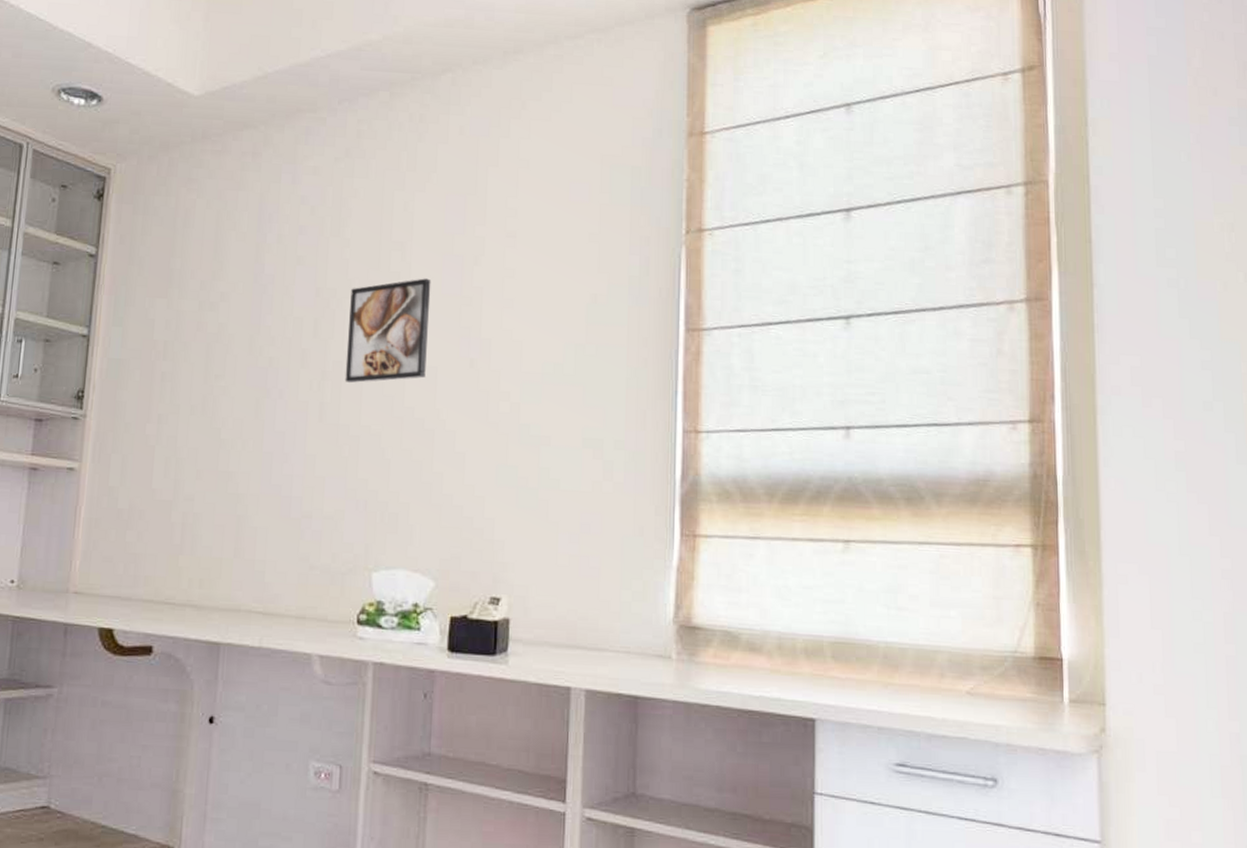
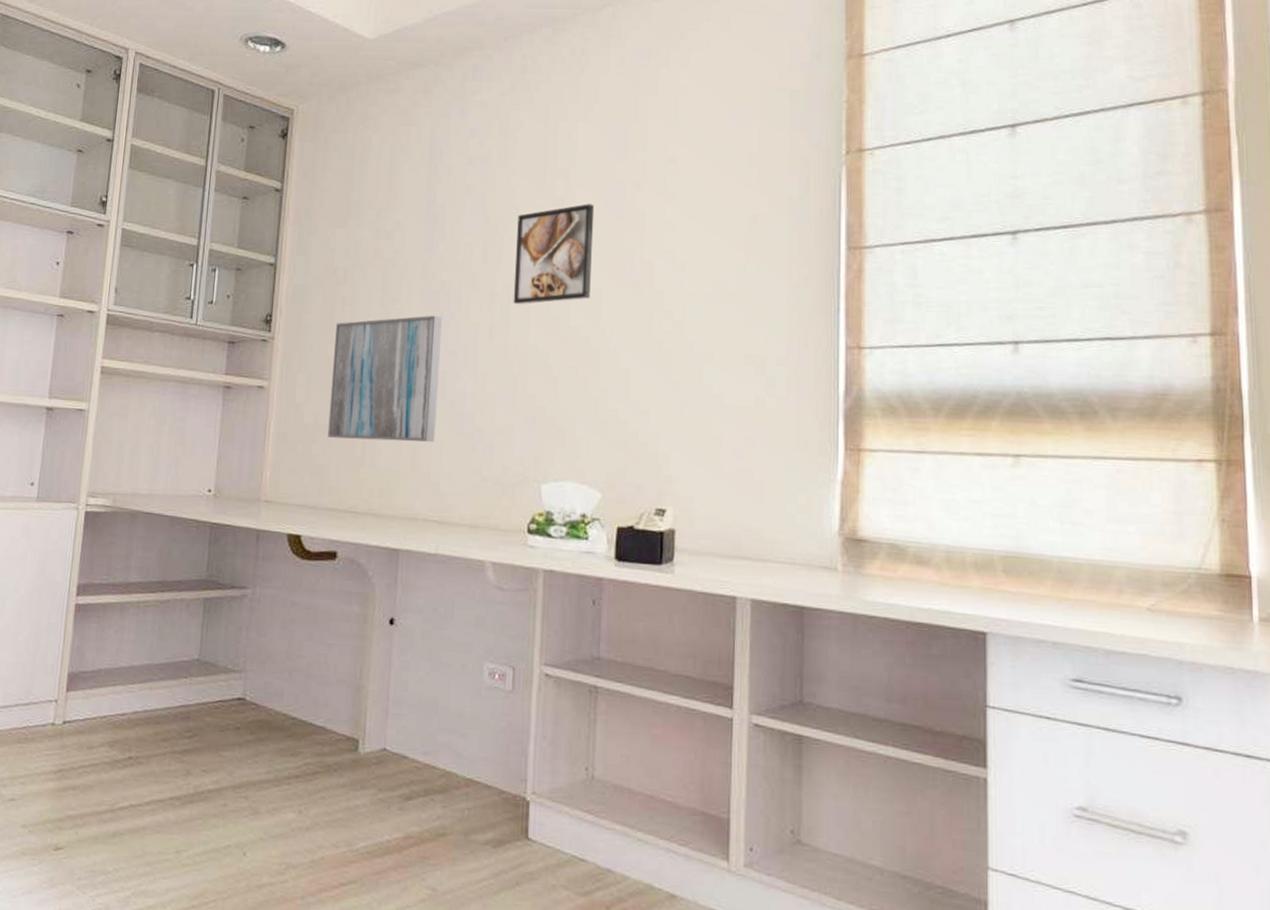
wall art: none [144,393,269,528] -> present [327,315,442,442]

